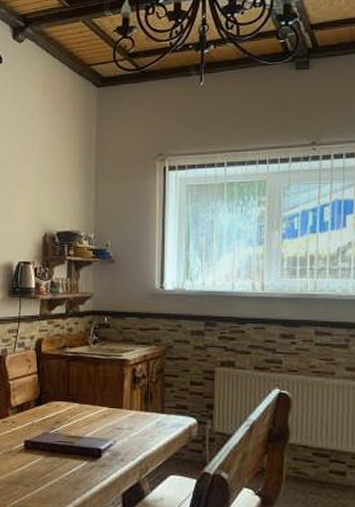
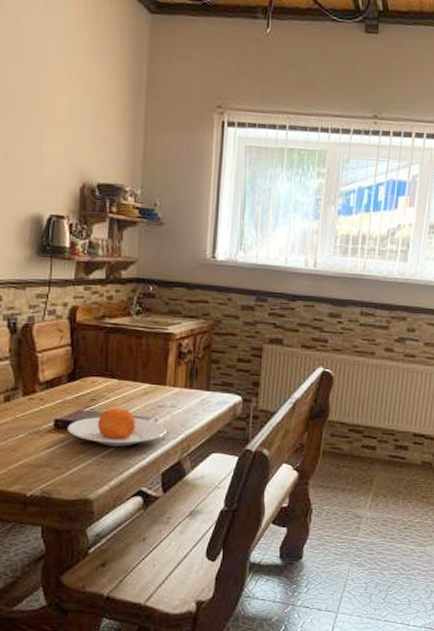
plate: none [35,430,125,467] -> present [66,408,166,447]

